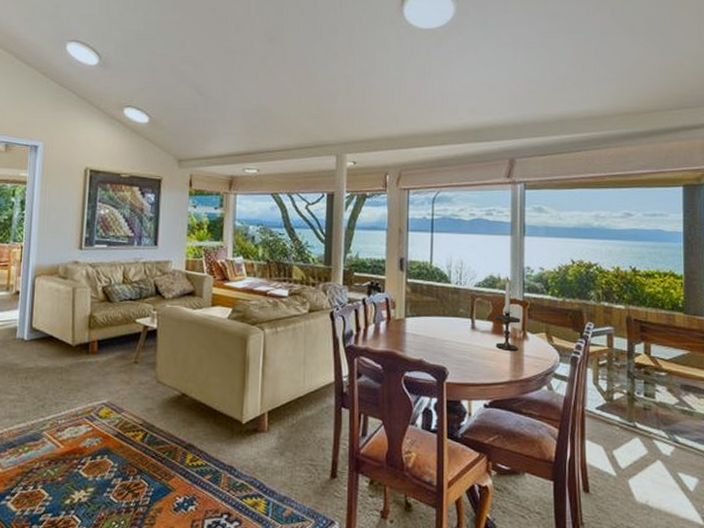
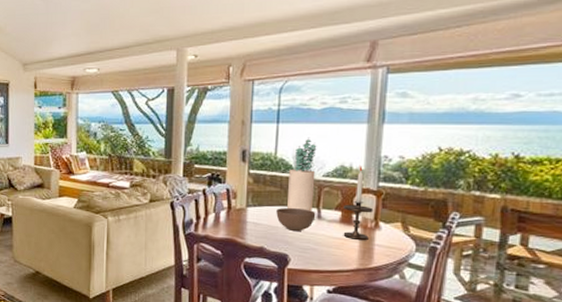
bowl: none [434,317,470,343] -> present [276,207,316,232]
vase: none [444,247,468,322] -> present [287,137,317,211]

